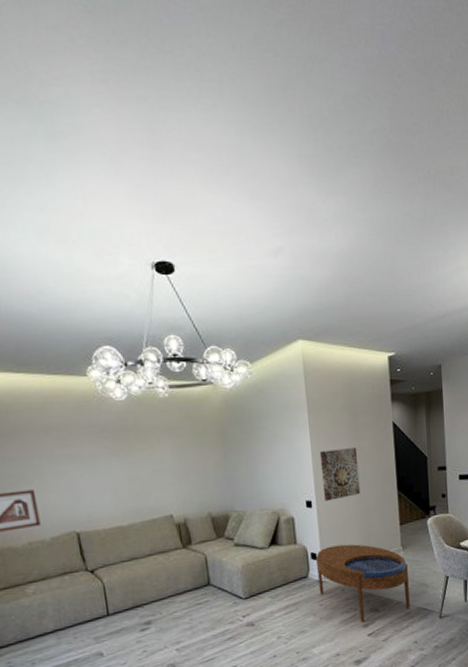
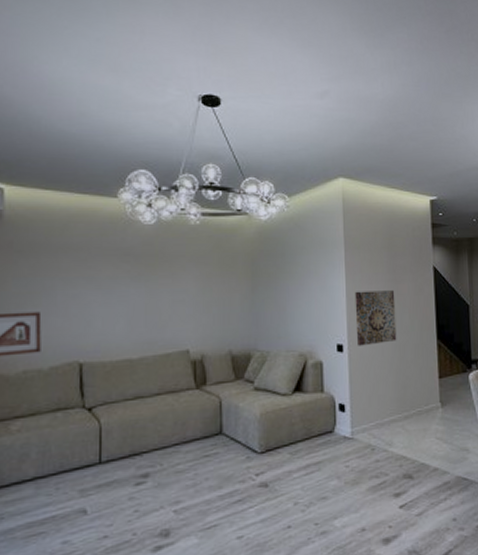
coffee table: present [315,544,410,623] -> none [343,396,449,492]

